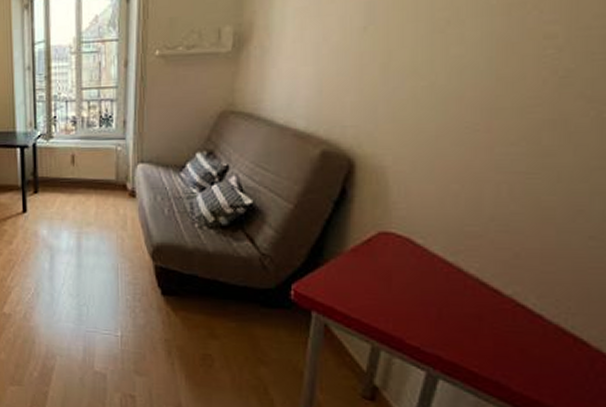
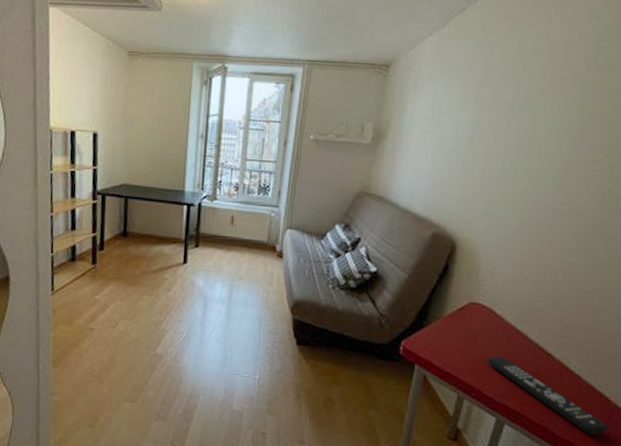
remote control: none [408,296,590,390] -> present [487,356,609,436]

